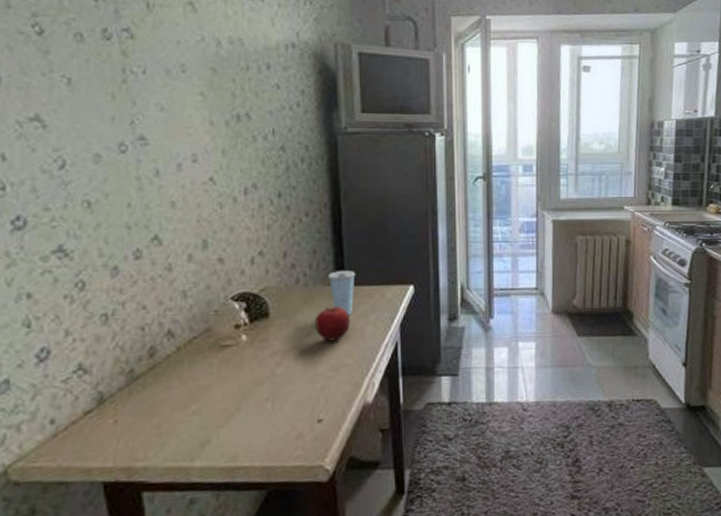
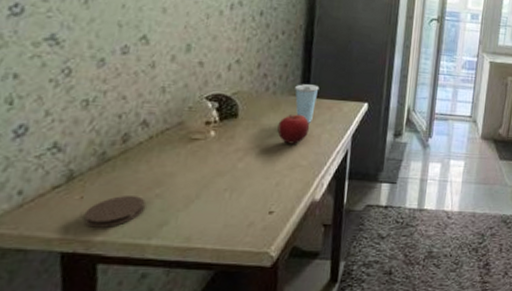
coaster: none [120,414,183,453] -> present [84,196,145,228]

